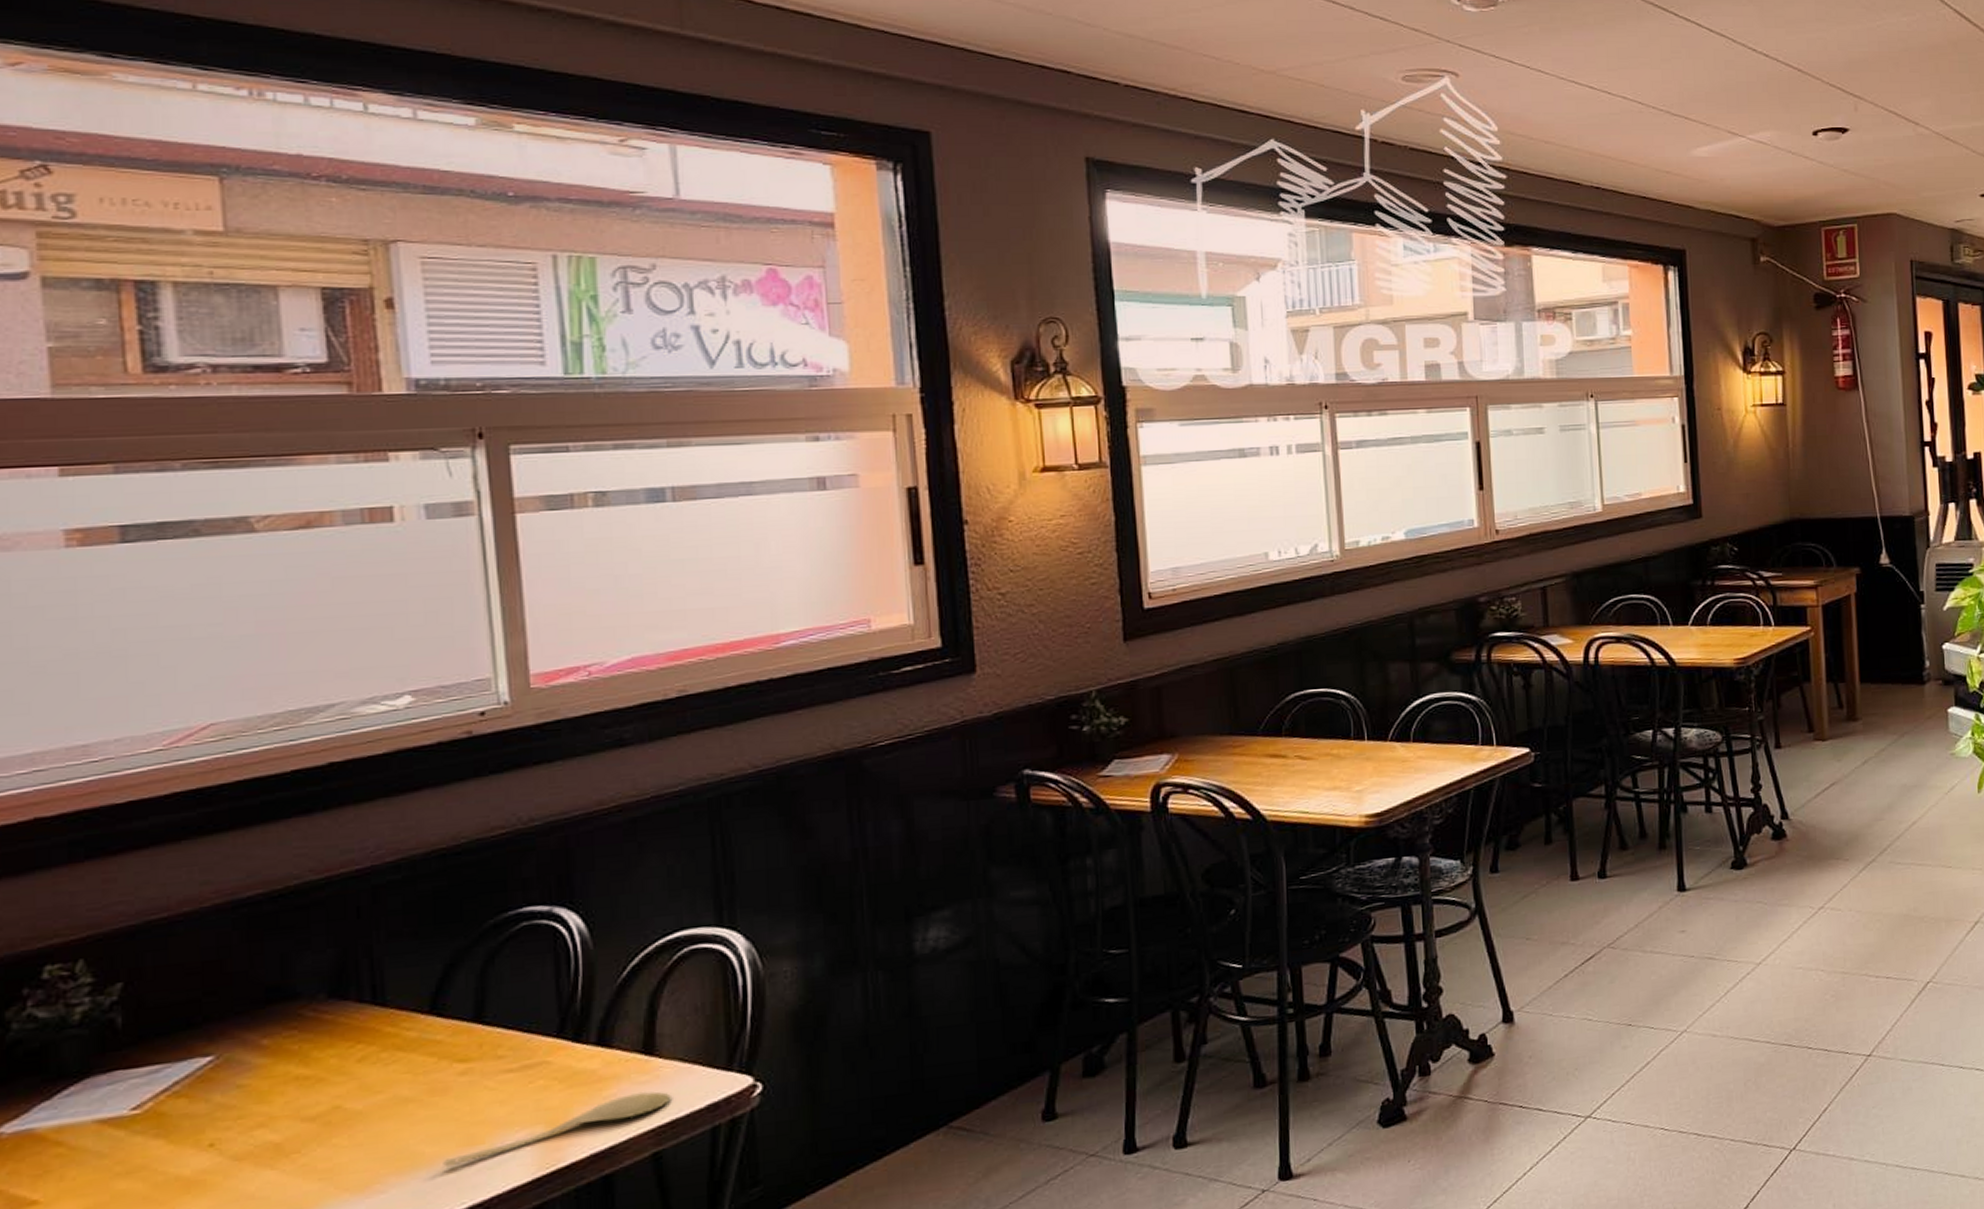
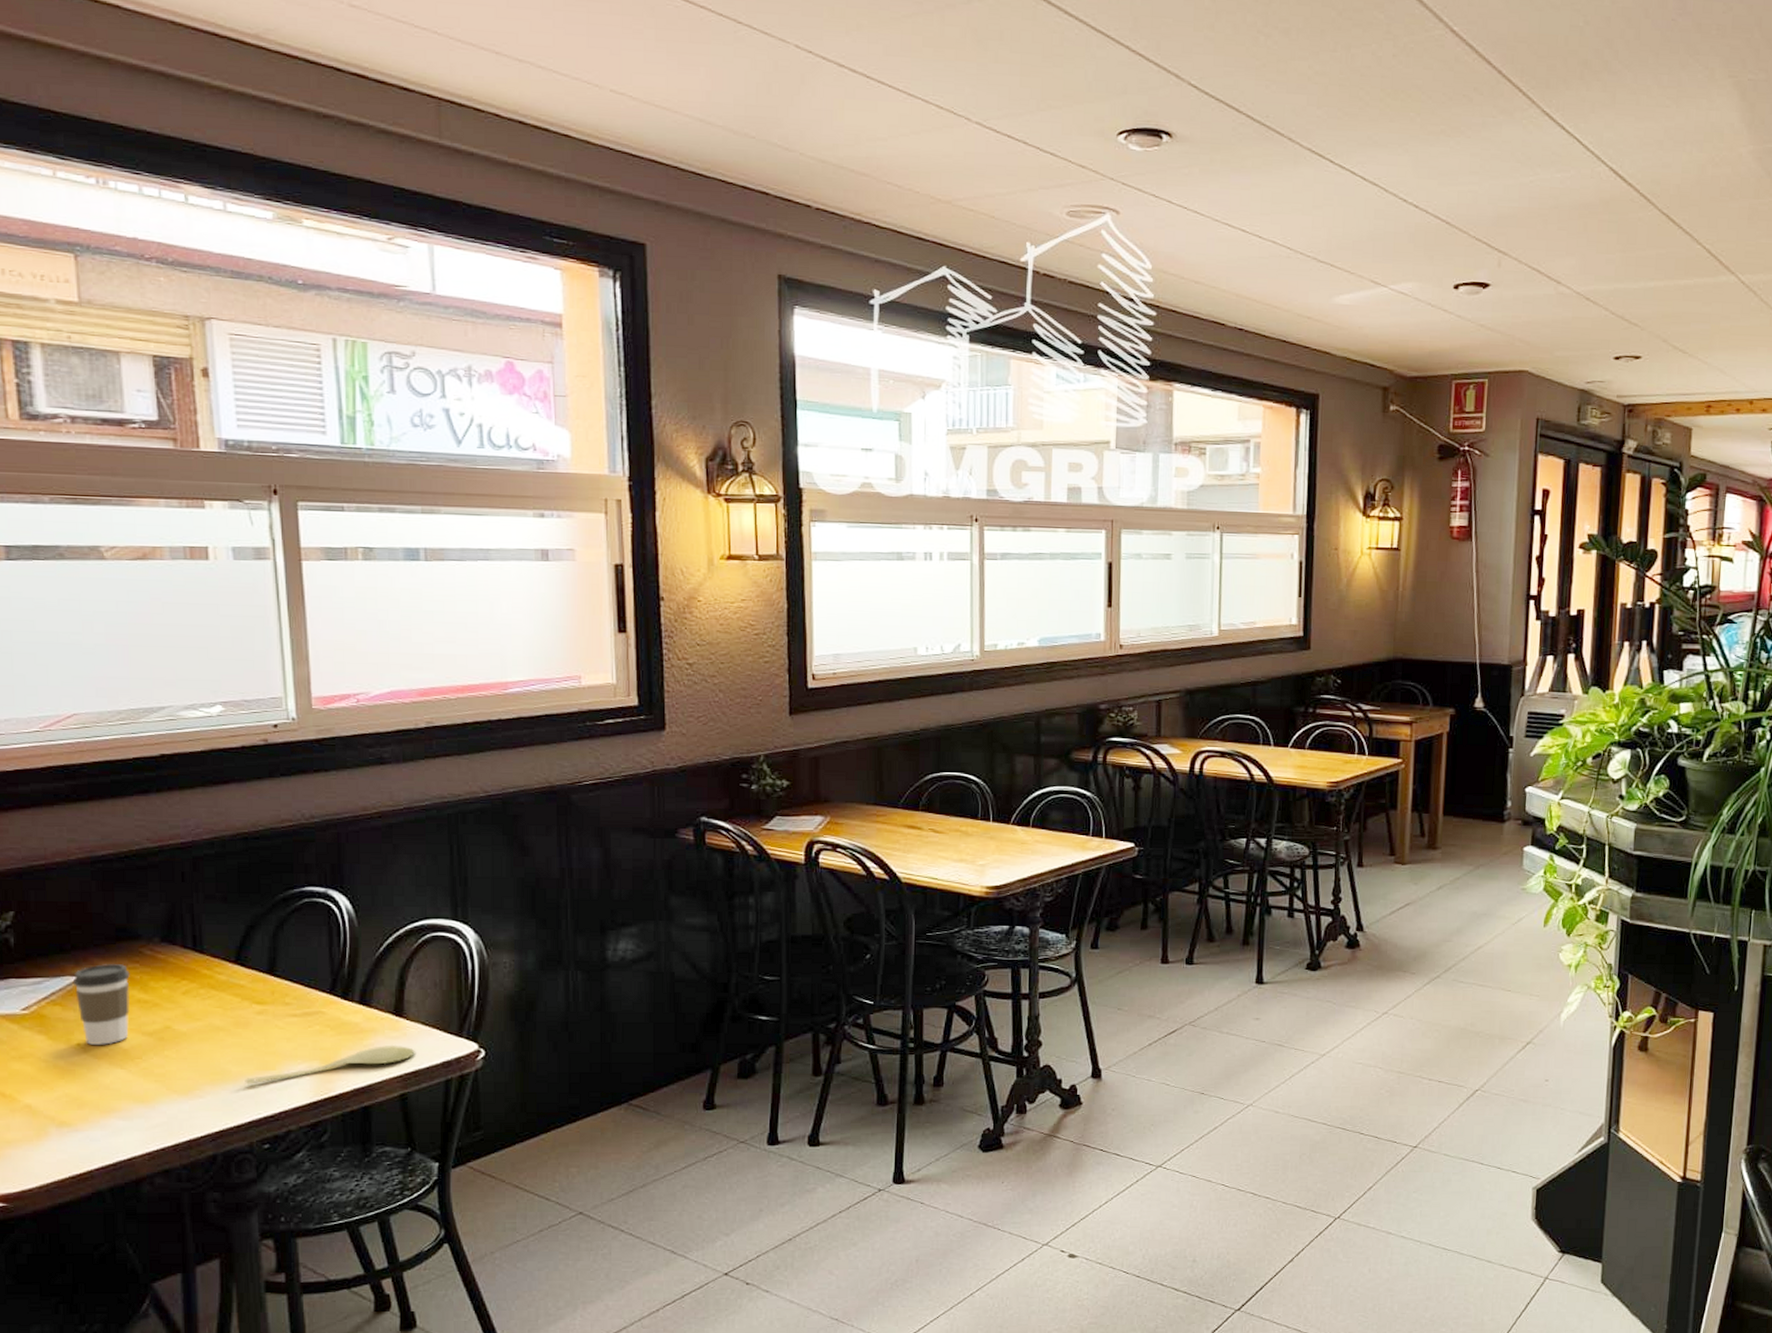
coffee cup: none [205,1033,285,1144] -> present [73,964,130,1045]

